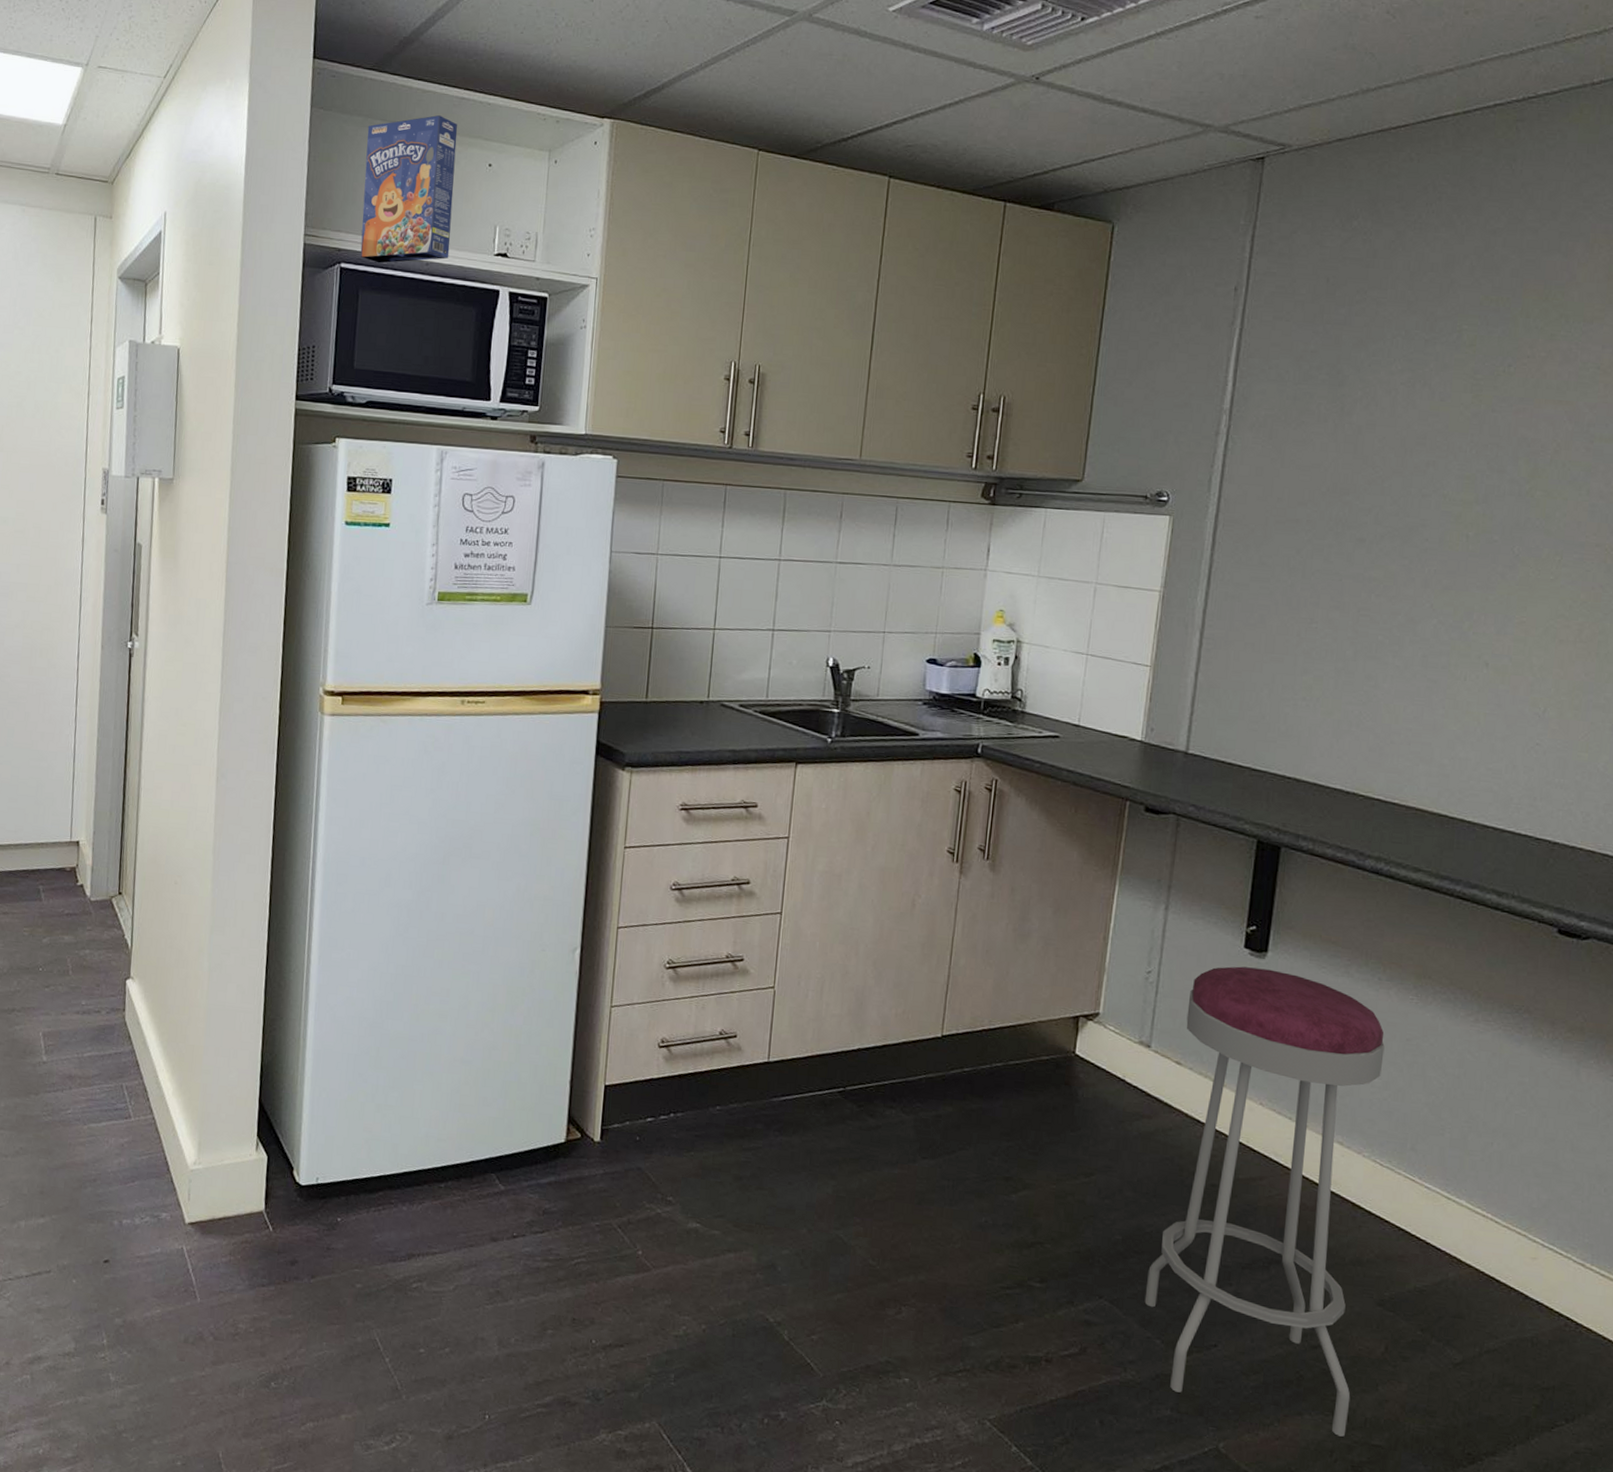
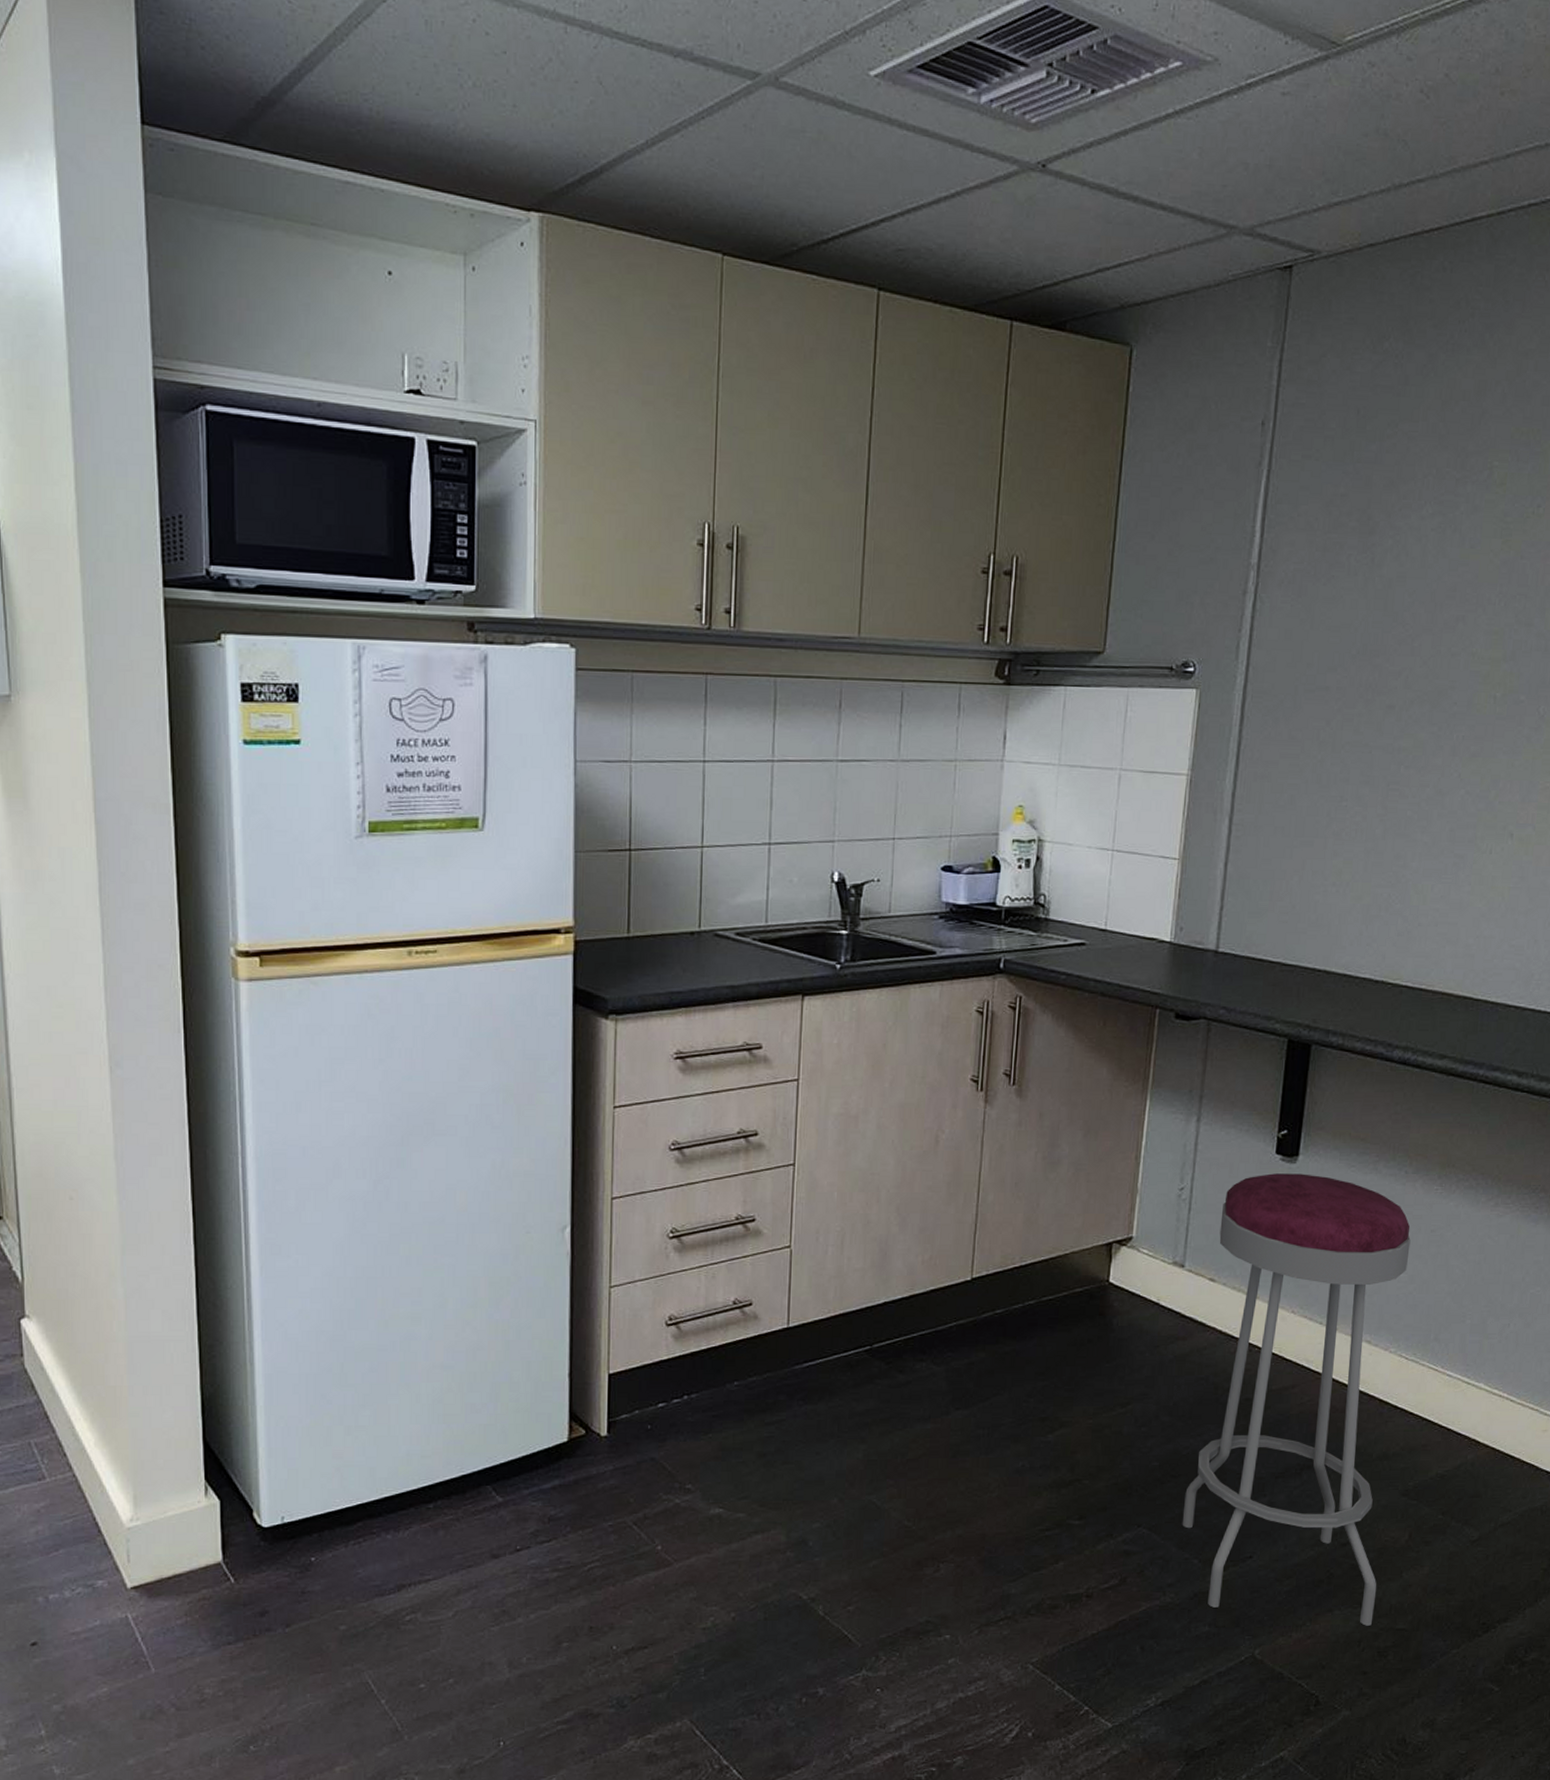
cereal box: present [360,115,458,264] -> none [224,205,347,405]

